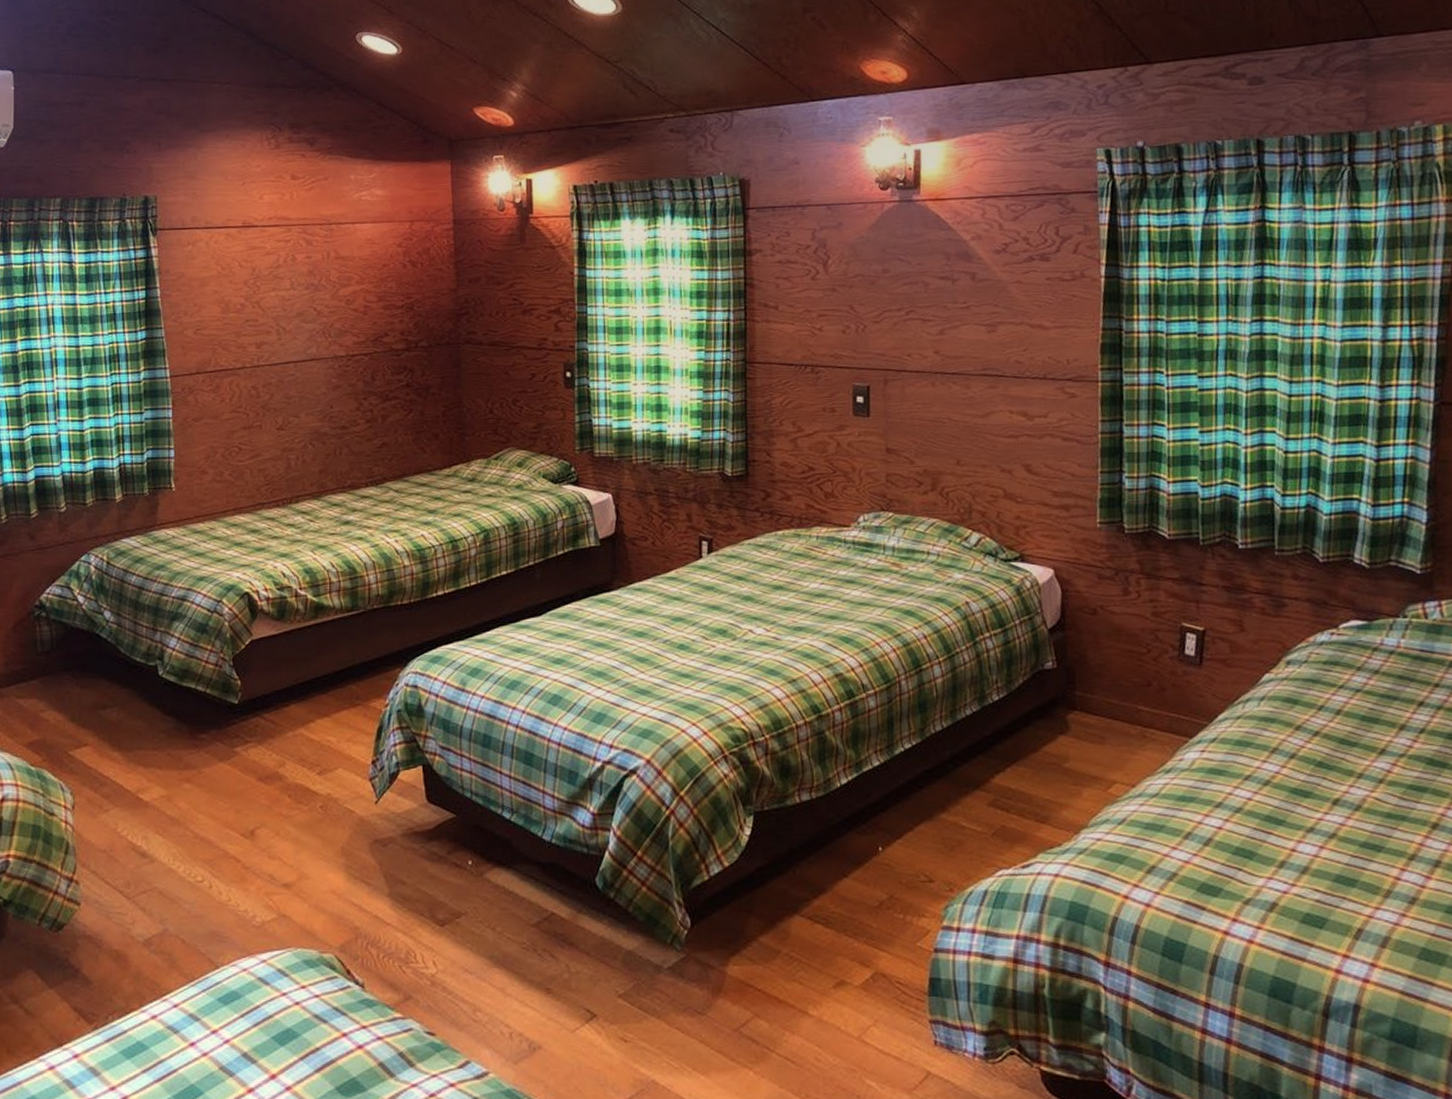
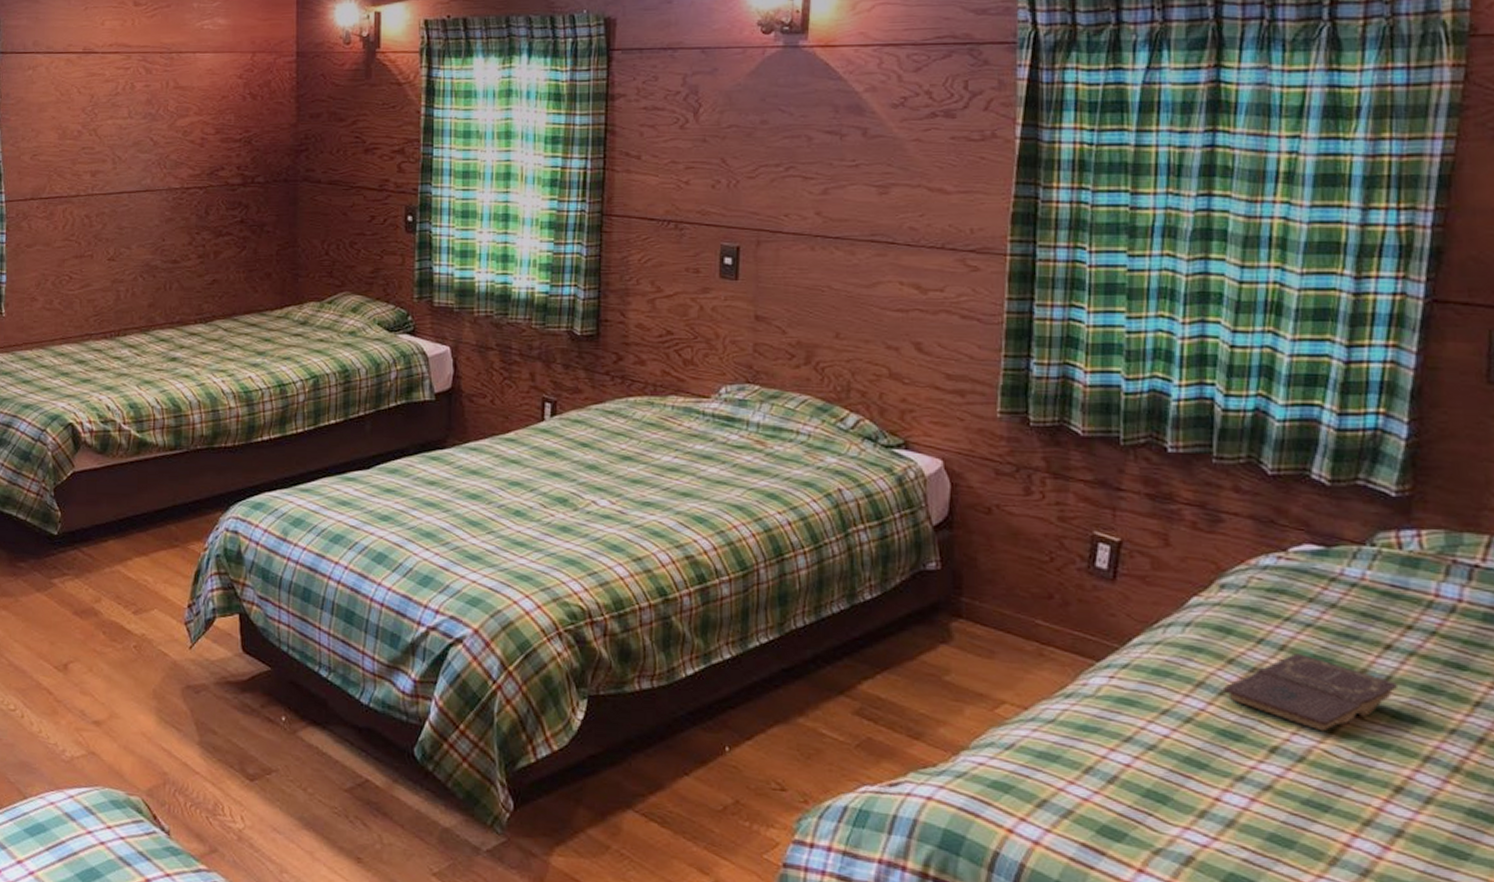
book: none [1292,716,1431,782] -> present [1222,653,1399,732]

